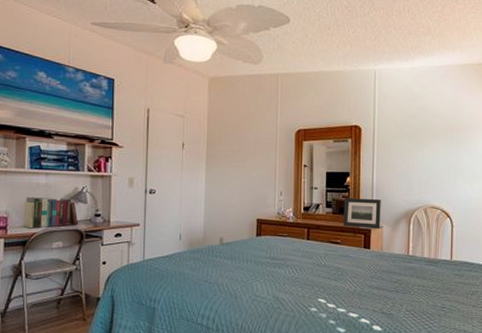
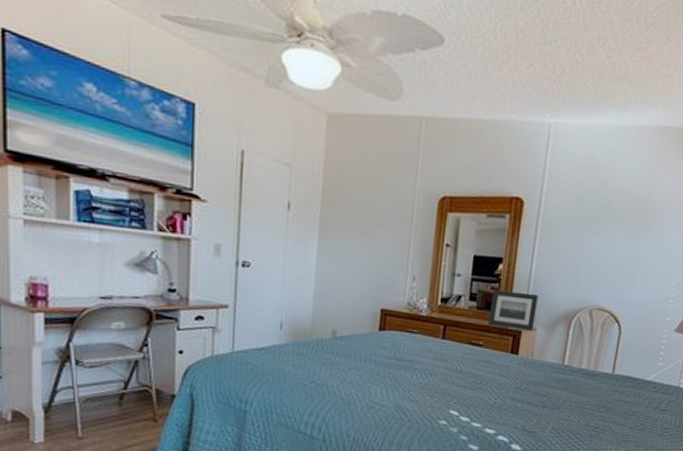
books: present [22,196,79,229] -> none [68,259,147,303]

